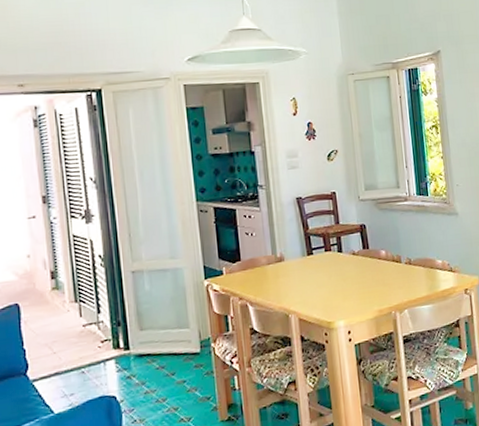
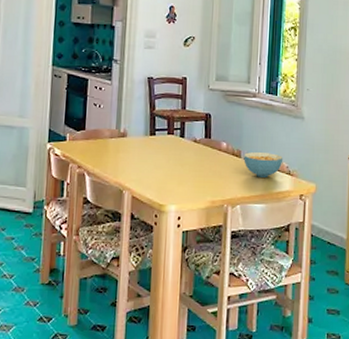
cereal bowl: none [404,253,444,279] -> present [243,152,284,178]

